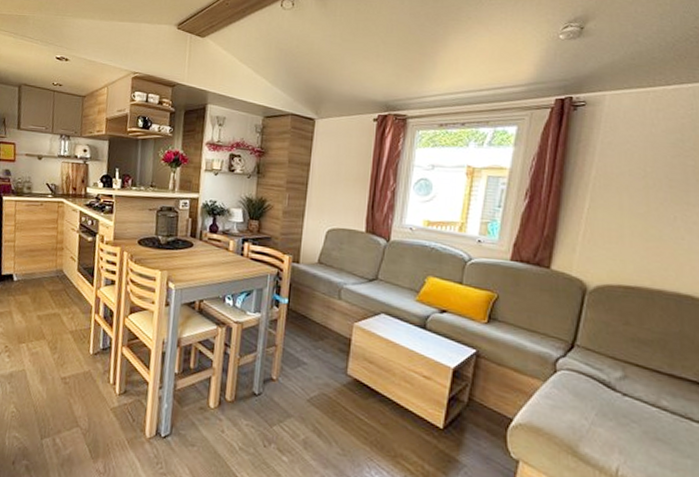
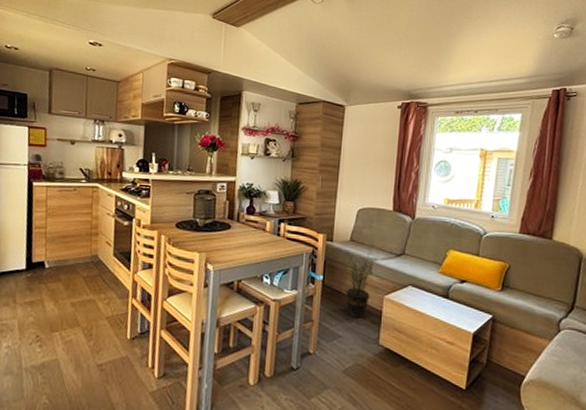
potted plant: none [311,273,347,346] -> present [345,250,377,318]

